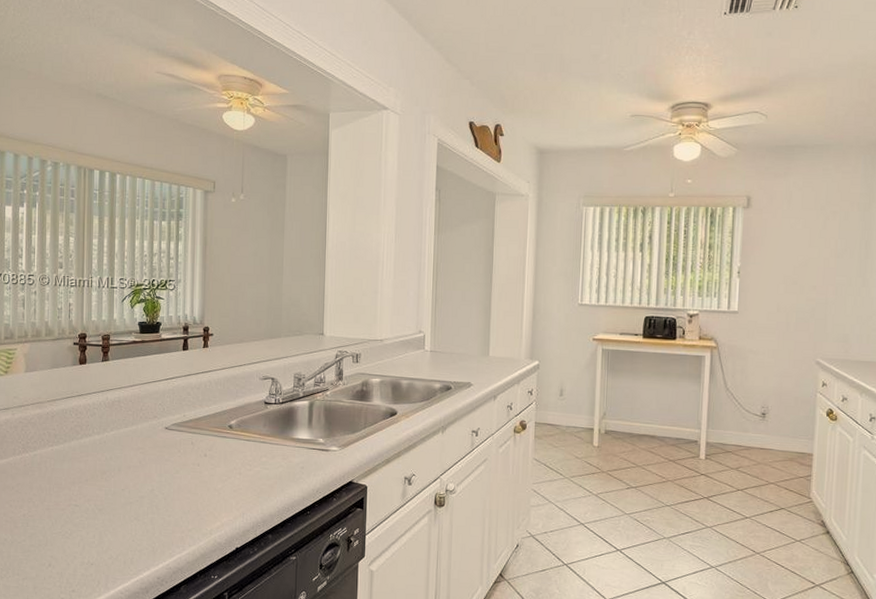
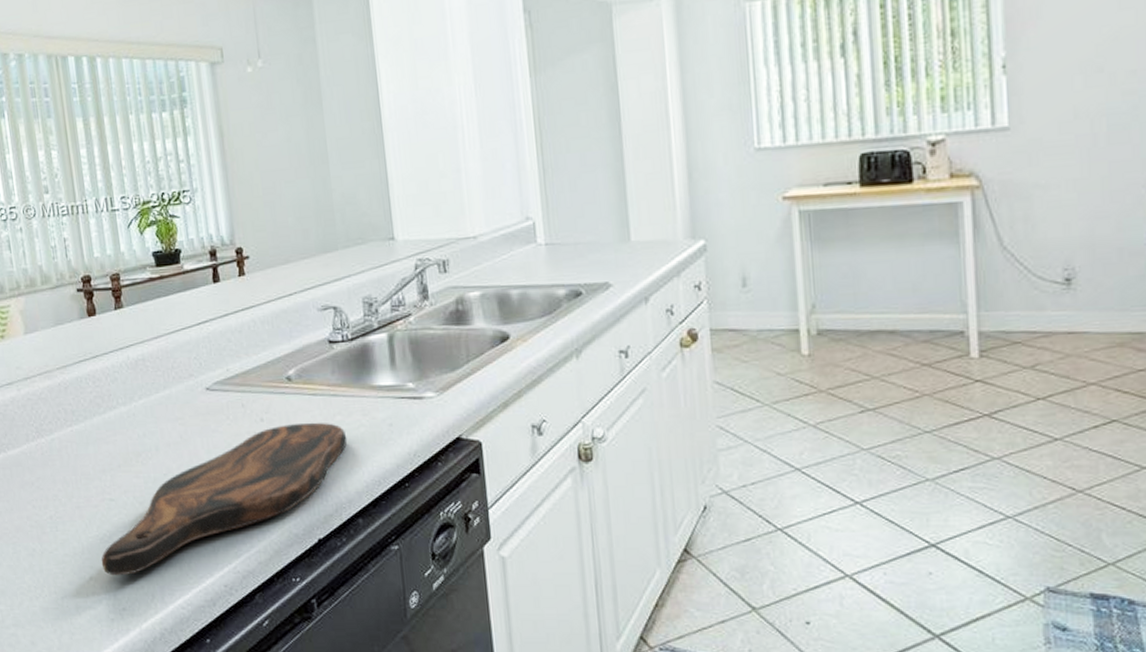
cutting board: none [60,460,269,565] -> present [101,422,348,576]

